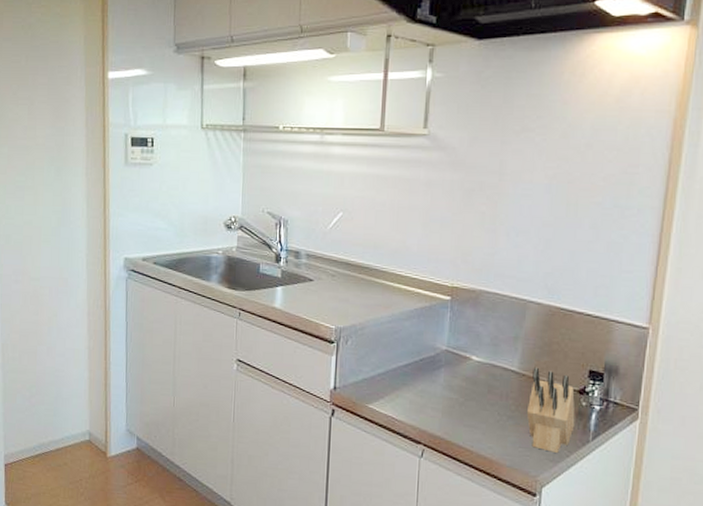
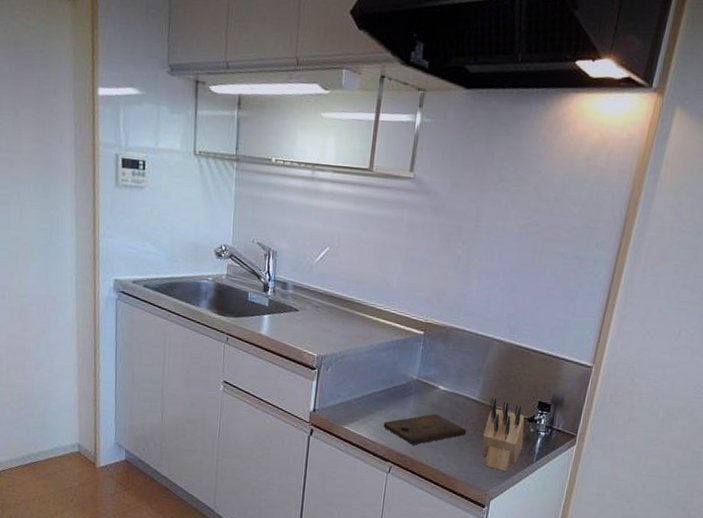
cutting board: none [412,388,508,424] -> present [383,414,467,445]

